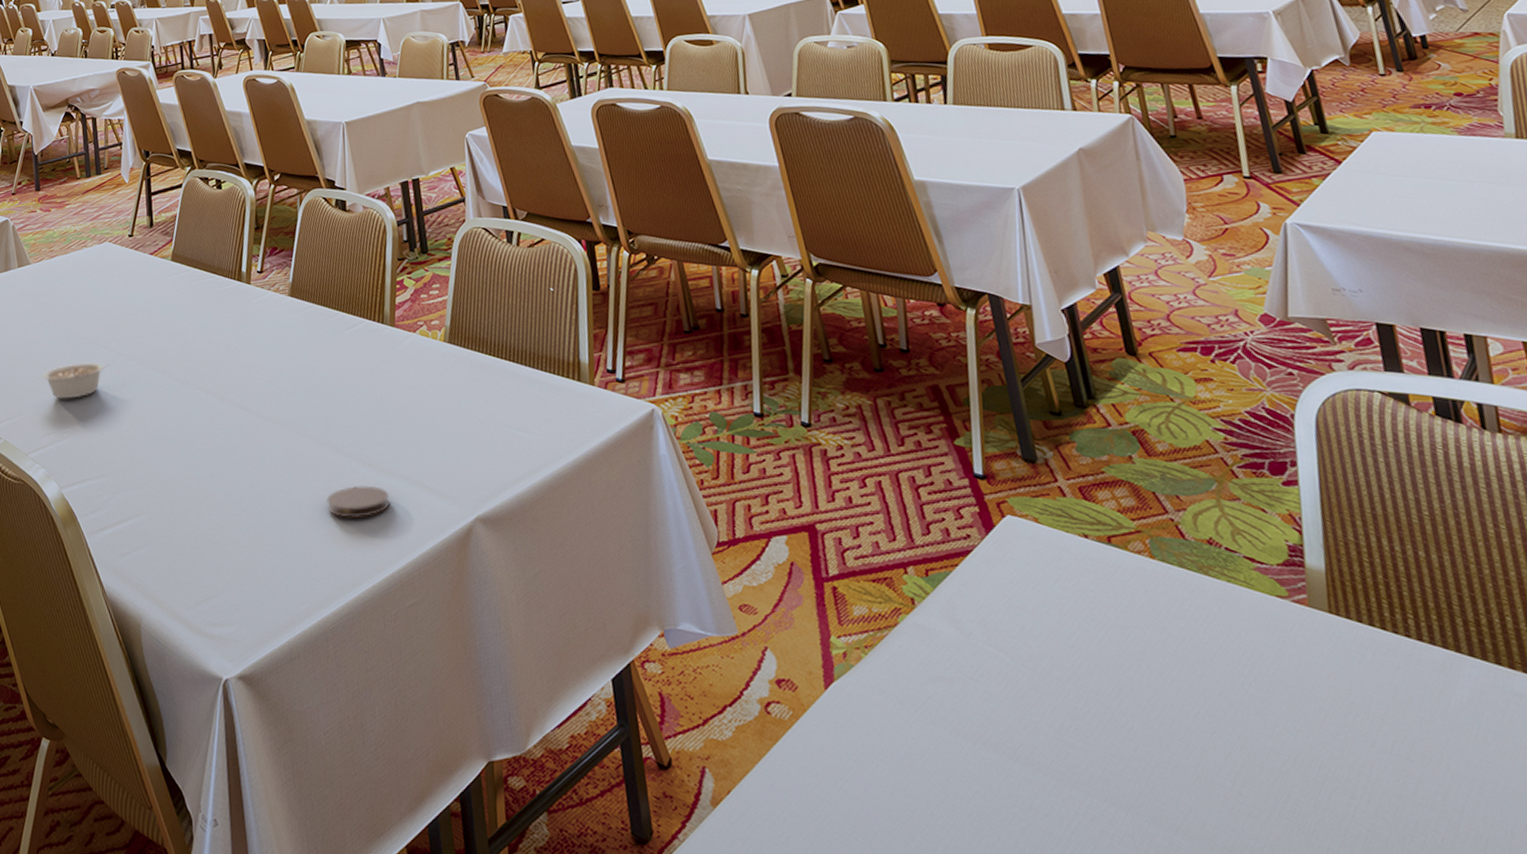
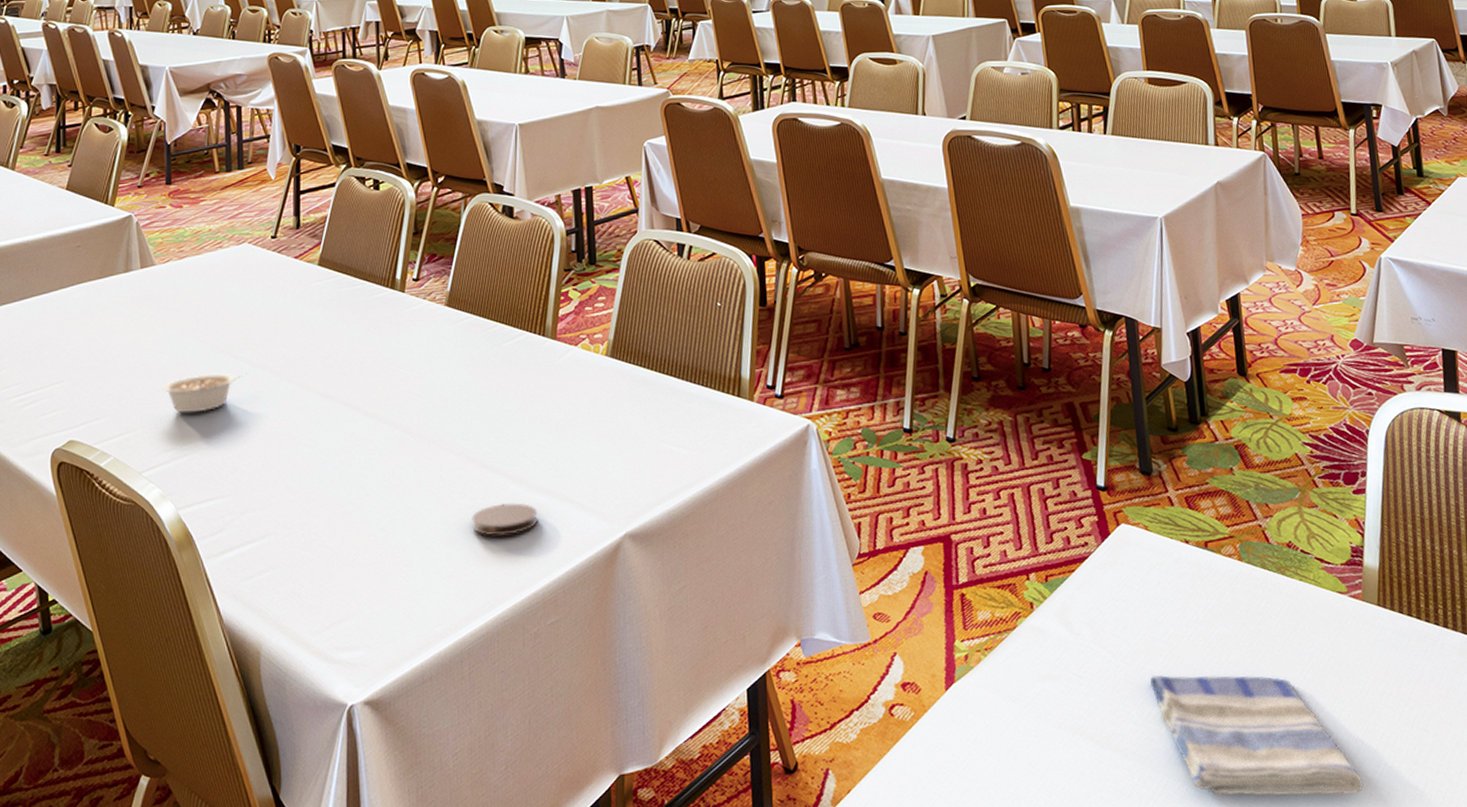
dish towel: none [1058,681,1336,830] -> present [1150,674,1363,797]

